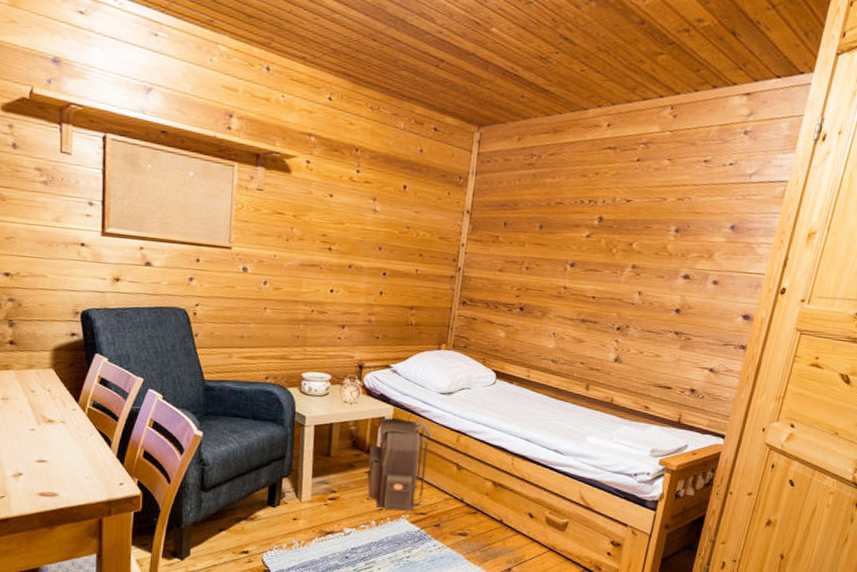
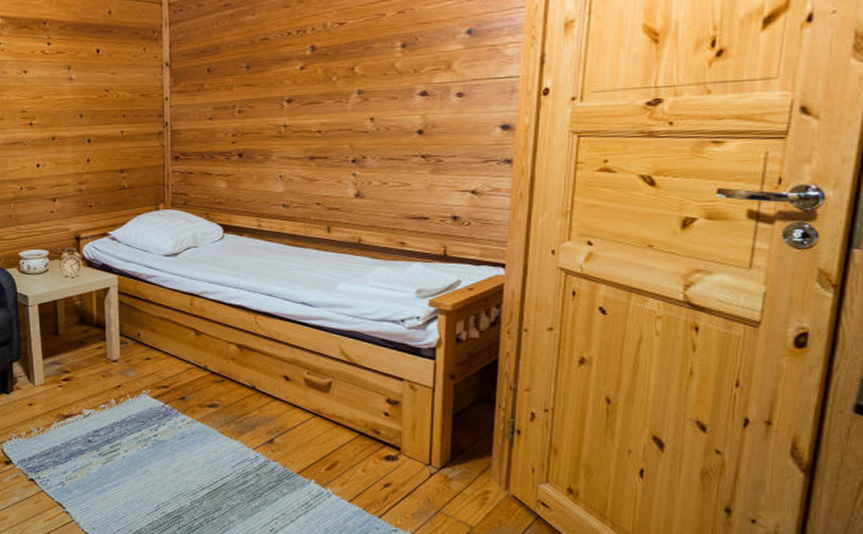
backpack: present [366,418,432,511] -> none [98,286,163,387]

